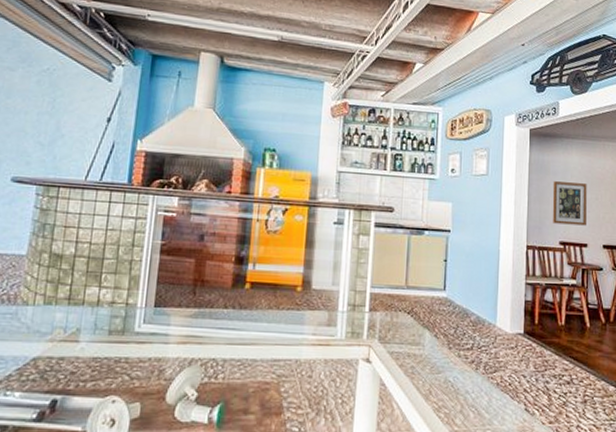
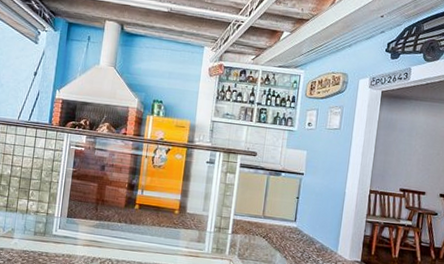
wall art: present [552,181,587,226] -> none [395,137,430,177]

